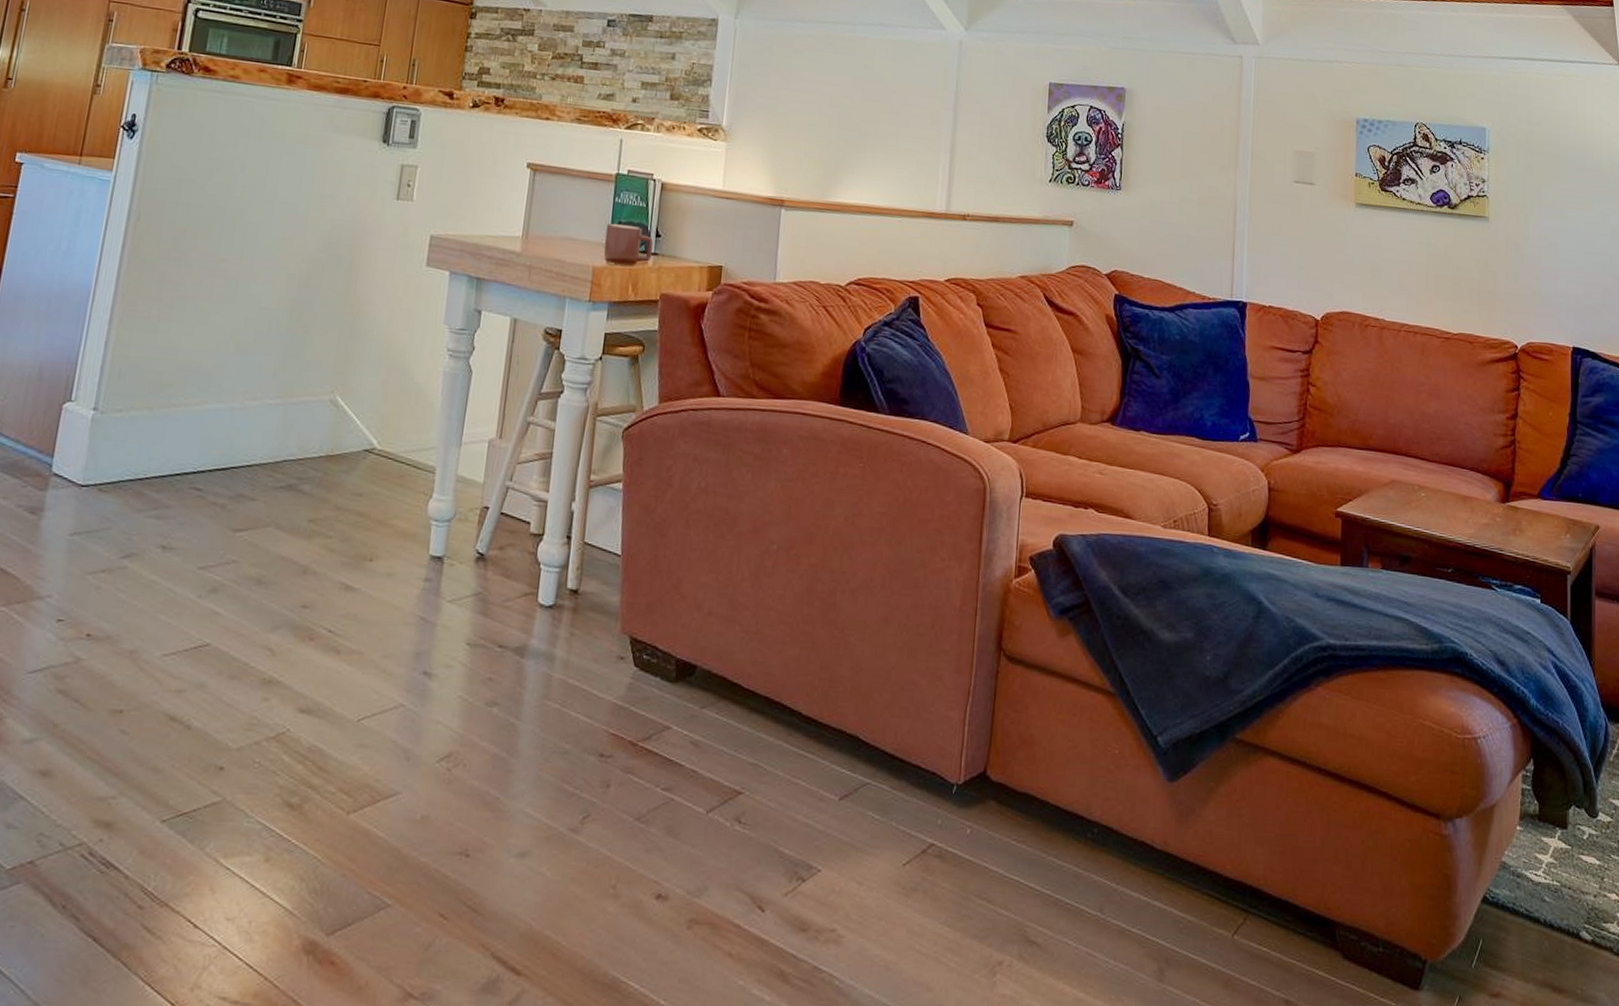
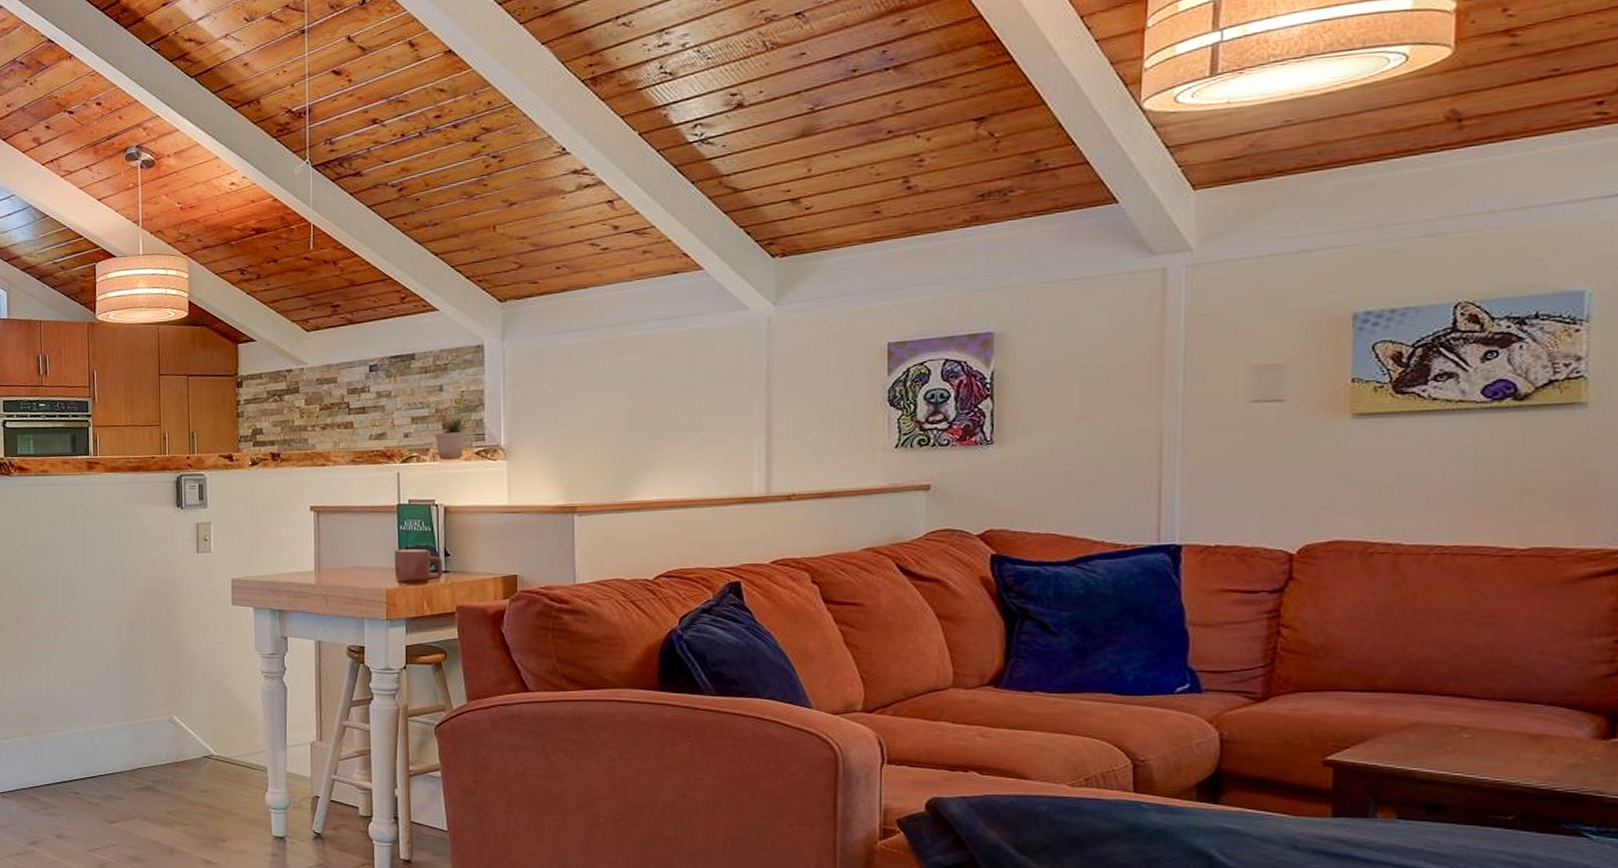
potted plant: none [661,86,694,134] -> present [434,414,467,460]

